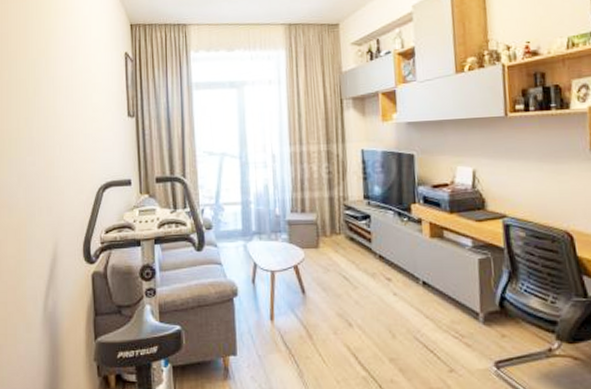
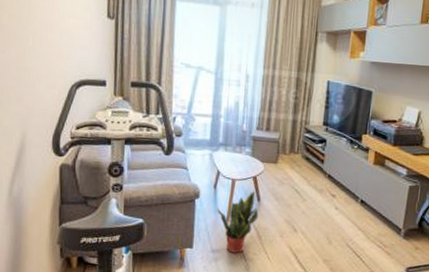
potted plant: none [258,281,306,358] -> present [217,190,259,253]

